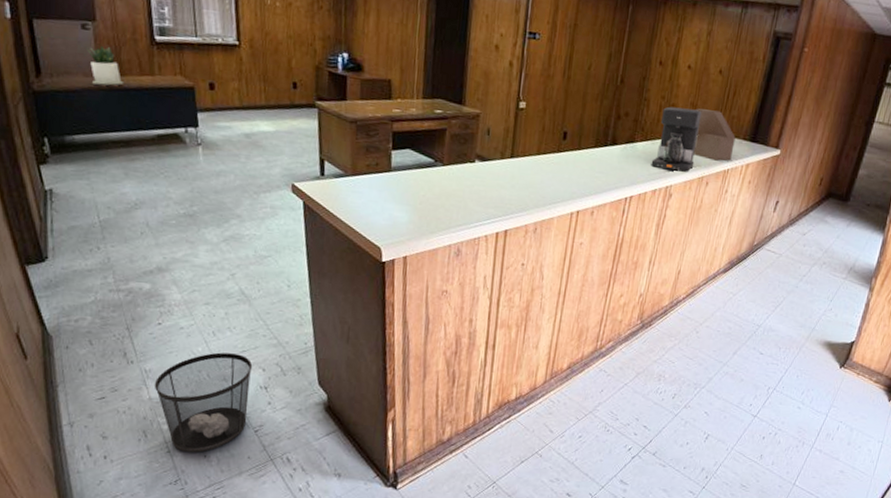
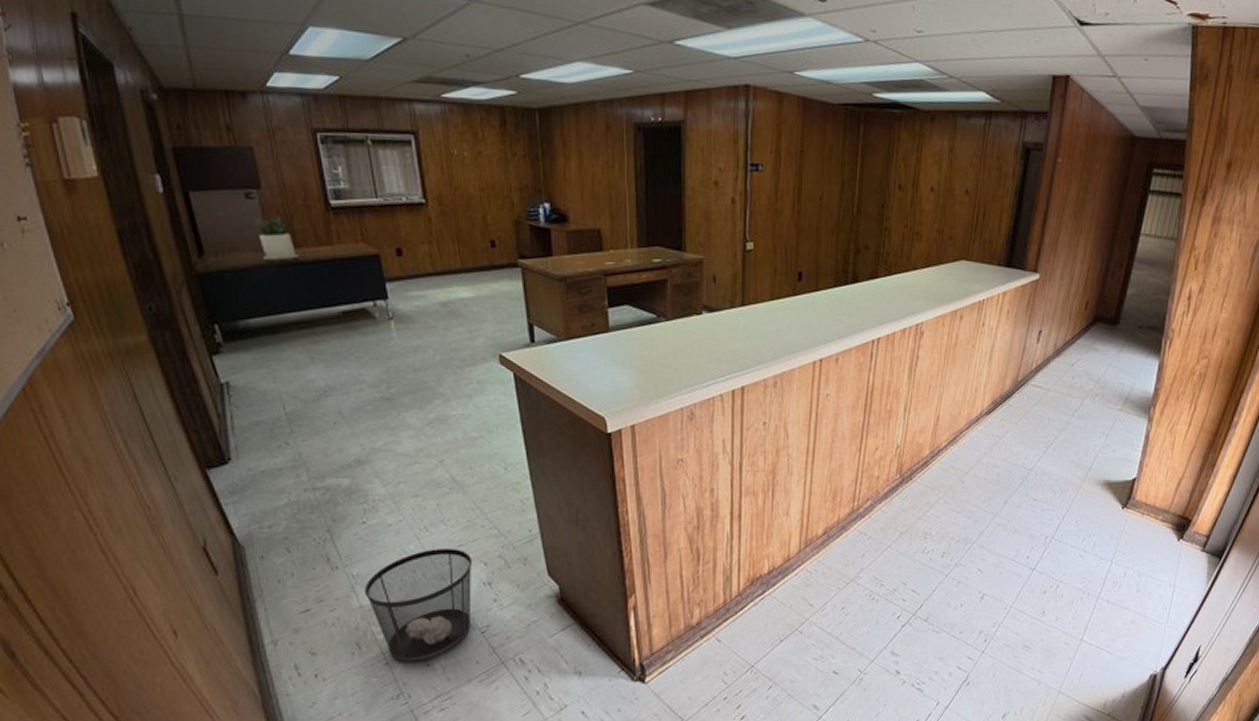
coffee maker: present [651,106,702,173] -> none [898,235,950,308]
file organizer: present [693,108,736,162] -> none [943,235,989,292]

